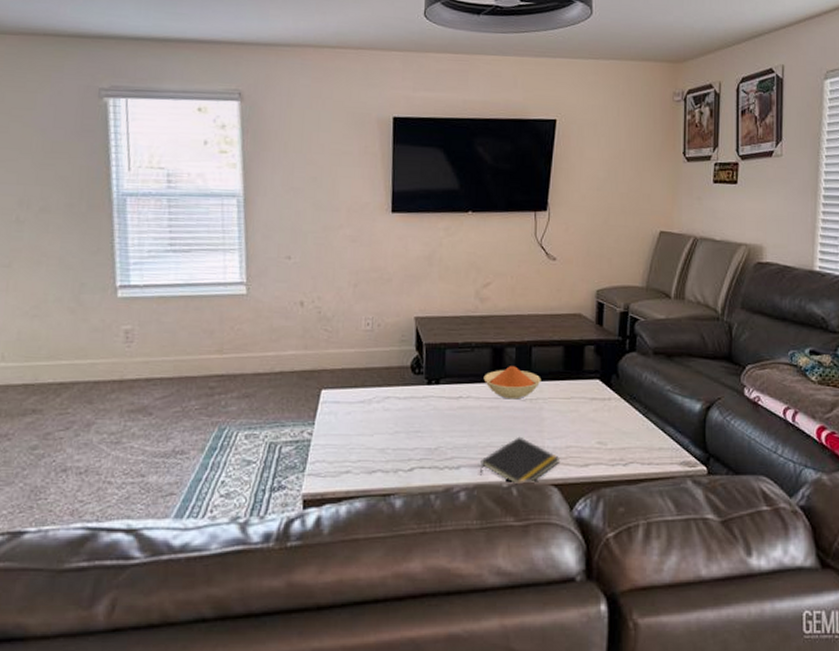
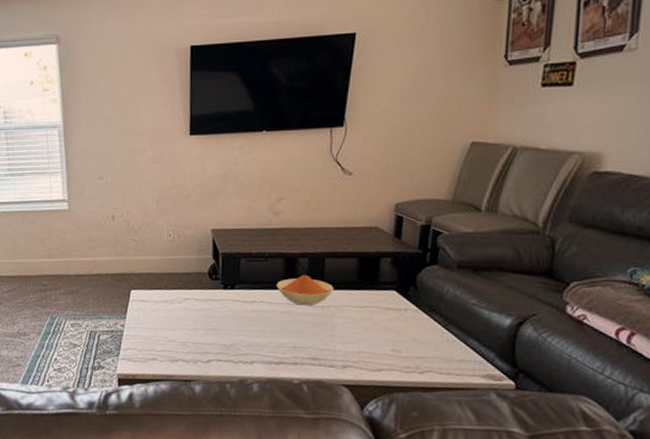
notepad: present [480,436,561,485] -> none [272,339,352,383]

